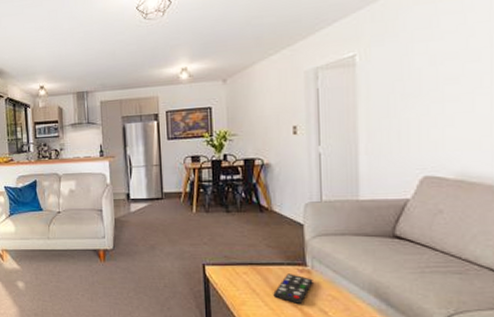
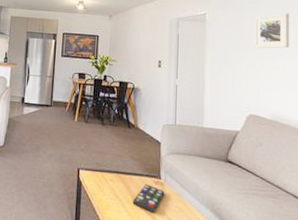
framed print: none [427,33,481,90] -> present [254,13,289,49]

